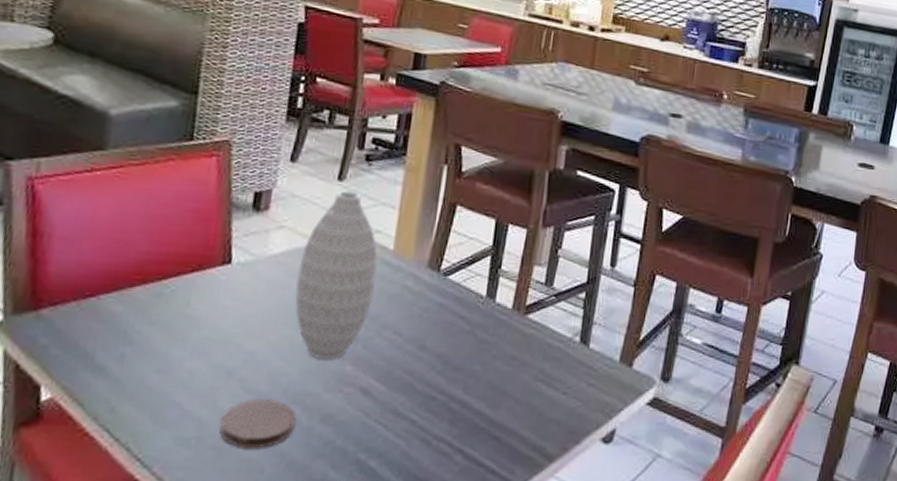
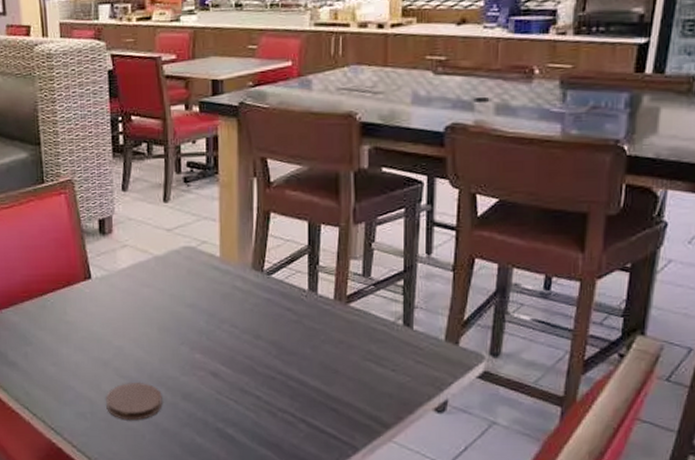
vase: present [295,190,378,360] -> none [143,210,210,351]

